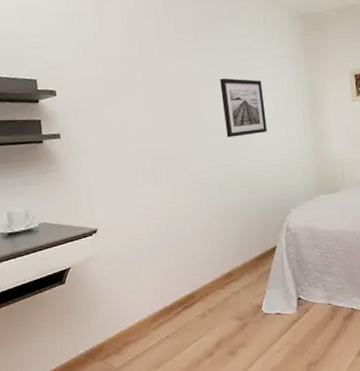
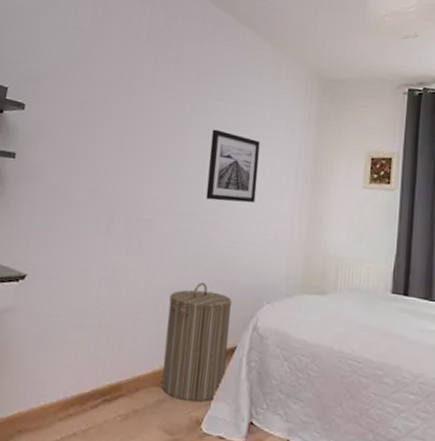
laundry hamper: none [216,203,271,294] -> present [161,282,232,403]

